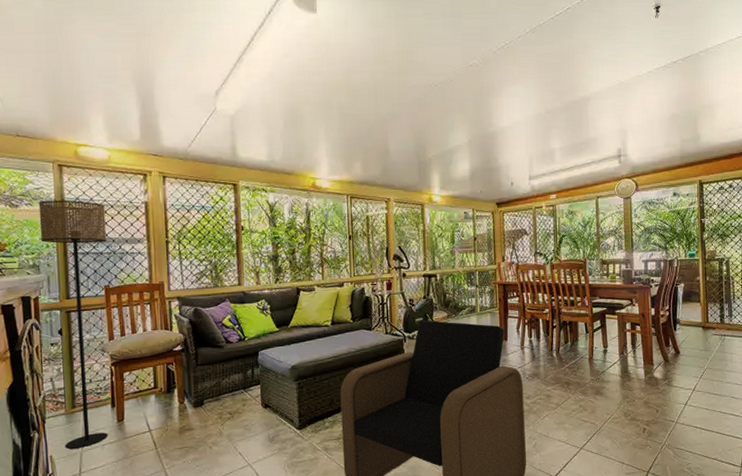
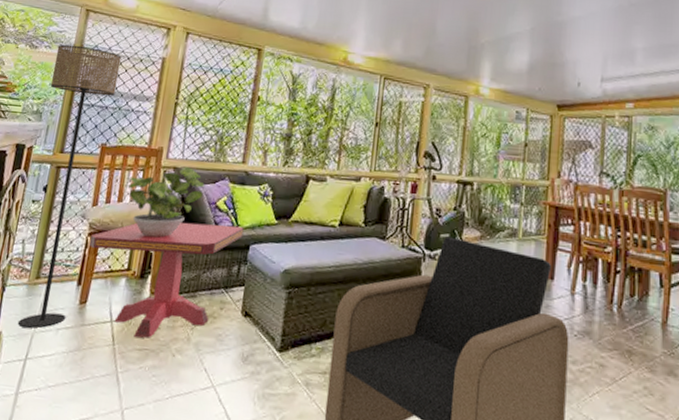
side table: none [114,338,251,440] -> present [89,222,244,338]
potted plant: none [138,295,209,358] -> present [127,167,206,238]

